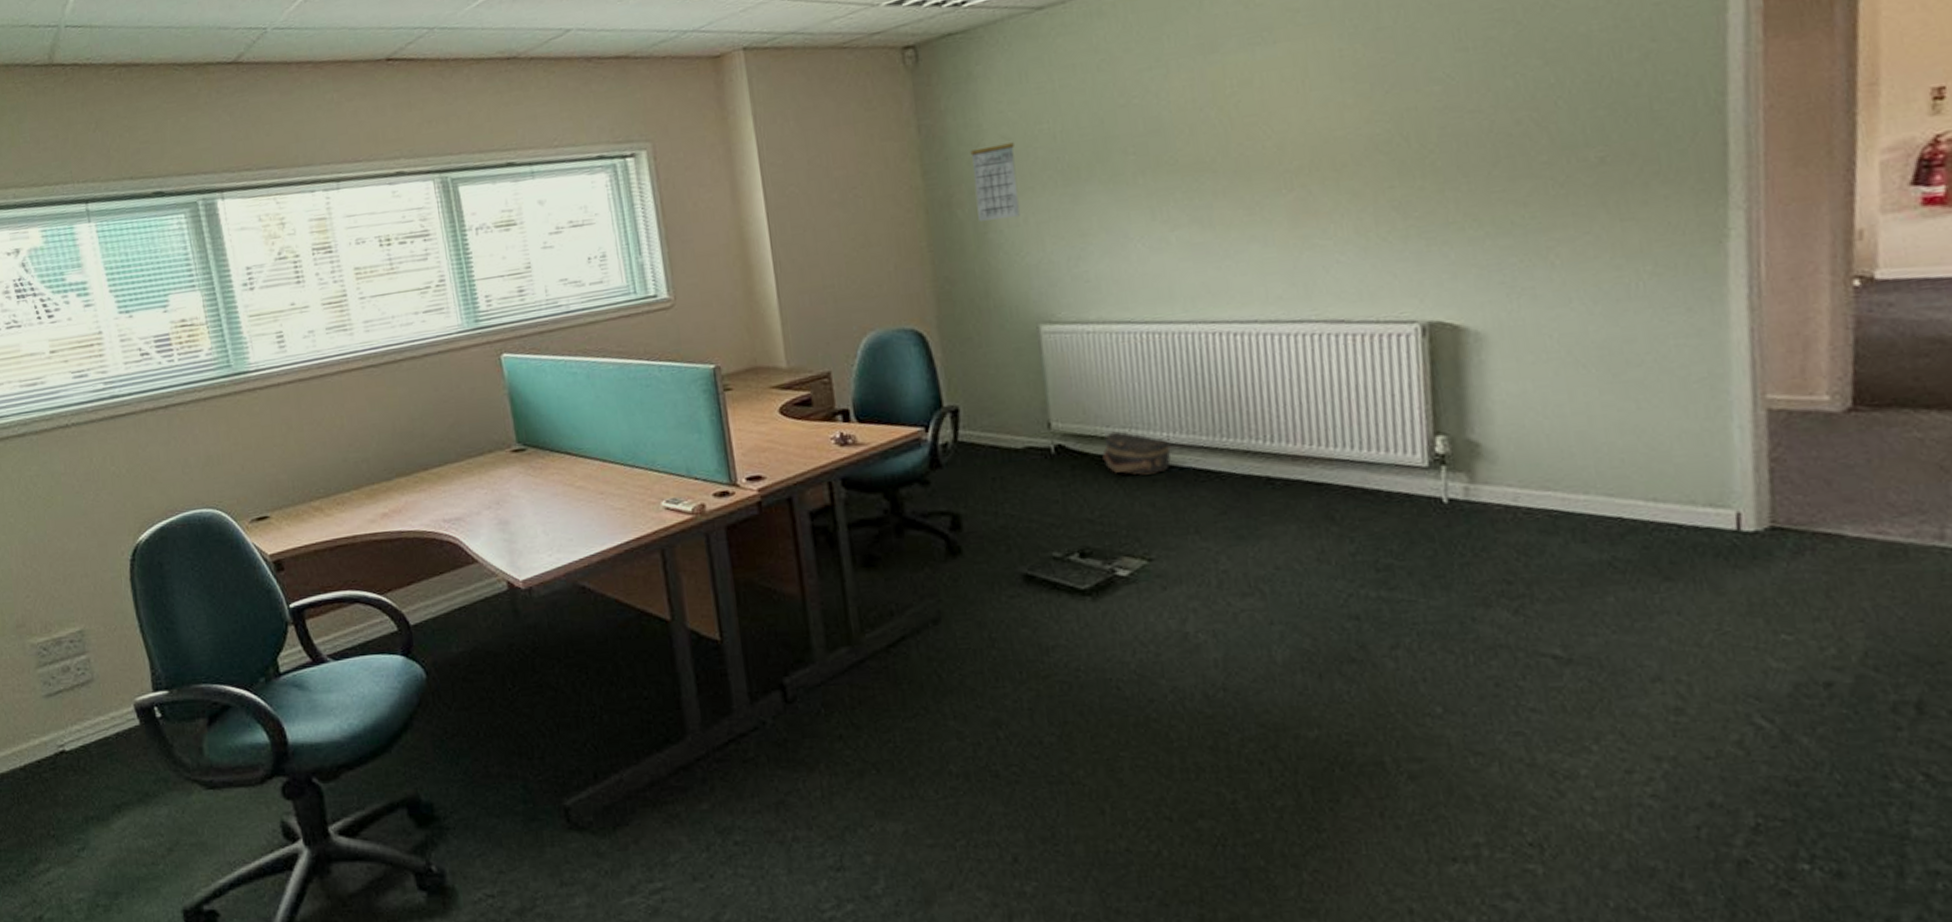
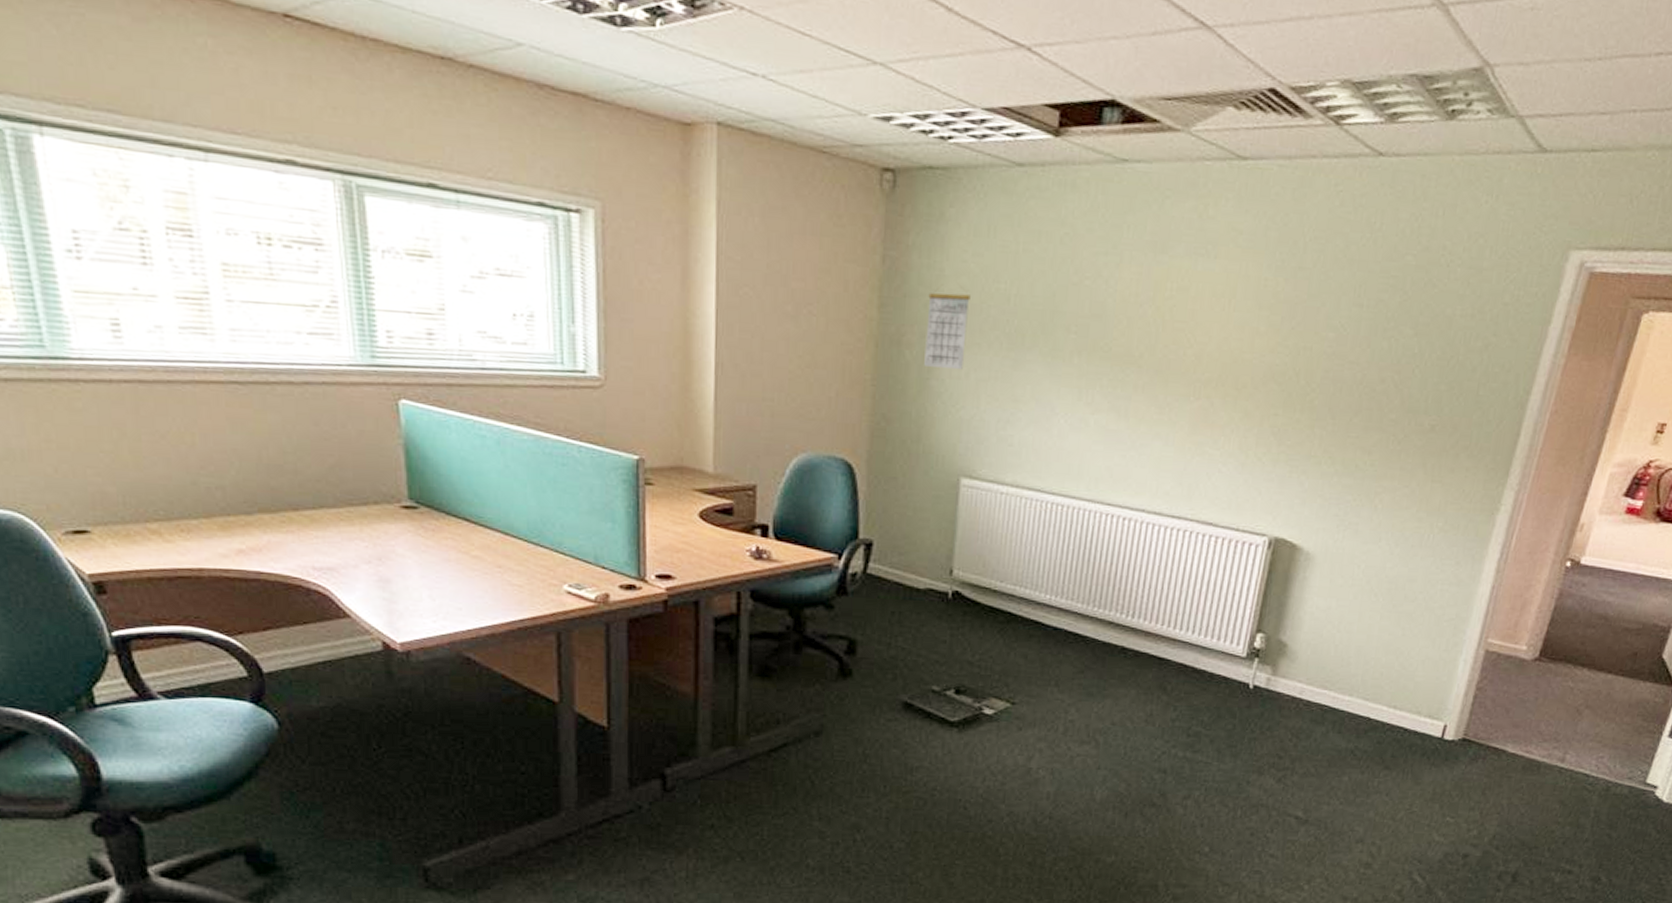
hat box: present [1102,430,1171,475] -> none [992,587,1051,630]

